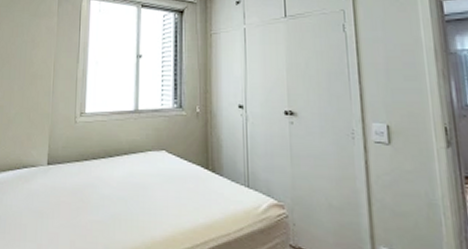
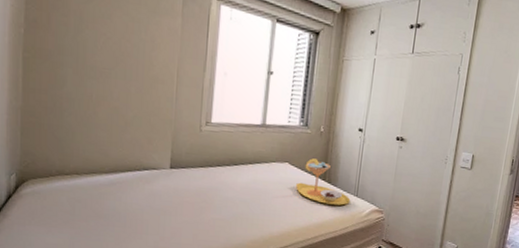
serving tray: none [176,144,241,200] -> present [296,158,351,206]

